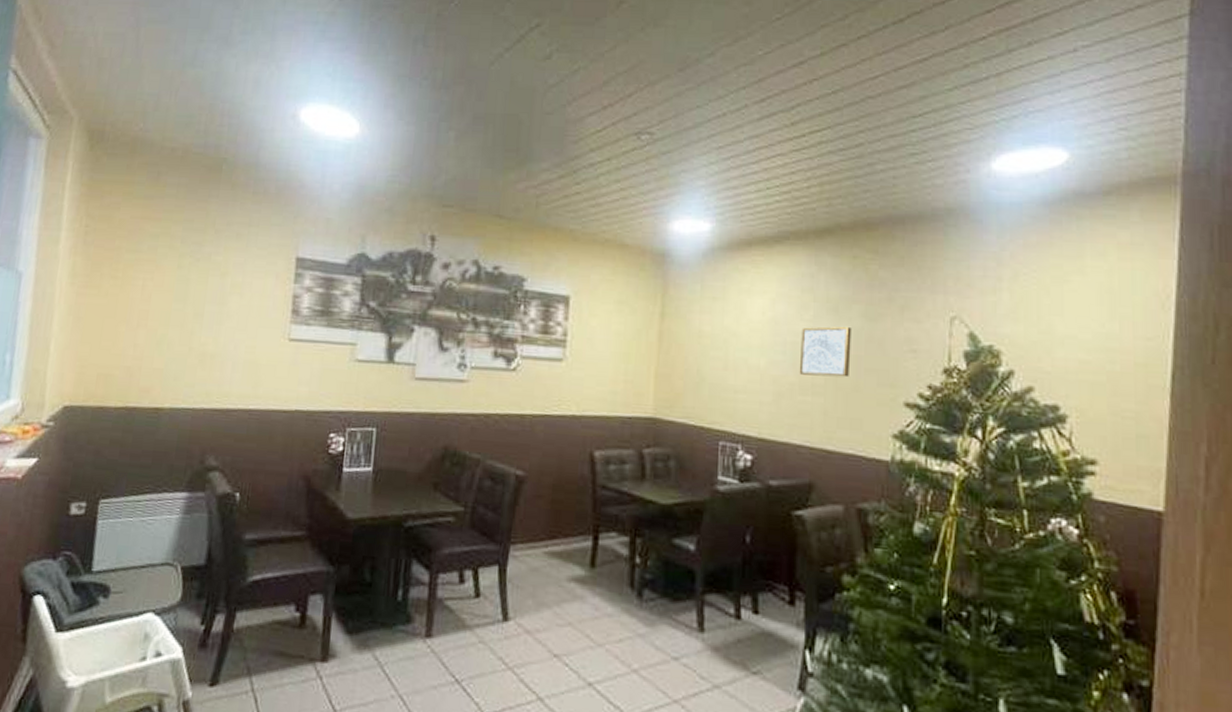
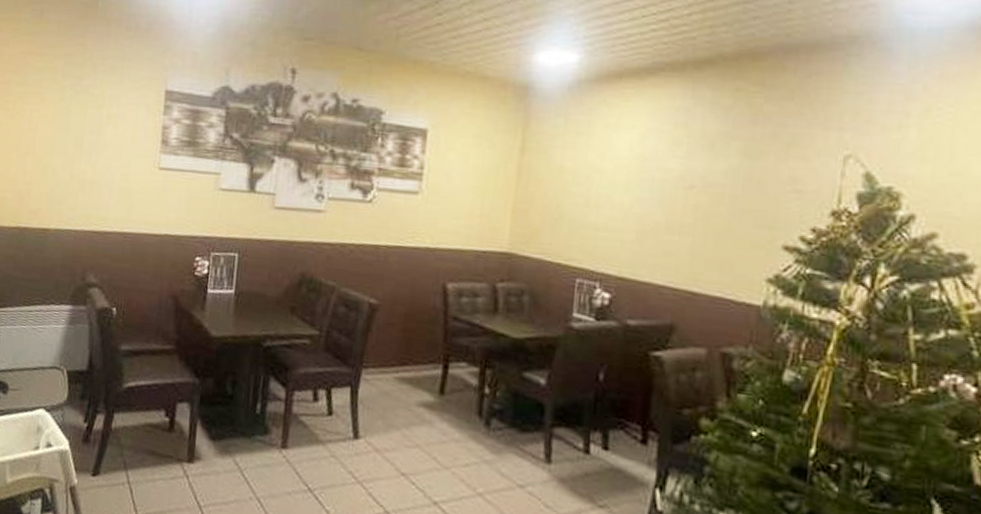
wall art: present [799,326,852,378] -> none [666,163,728,218]

